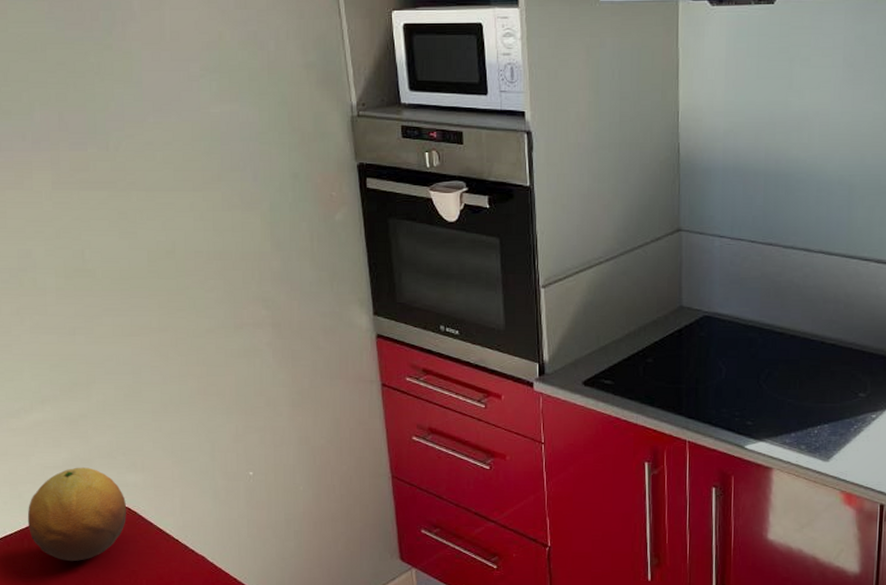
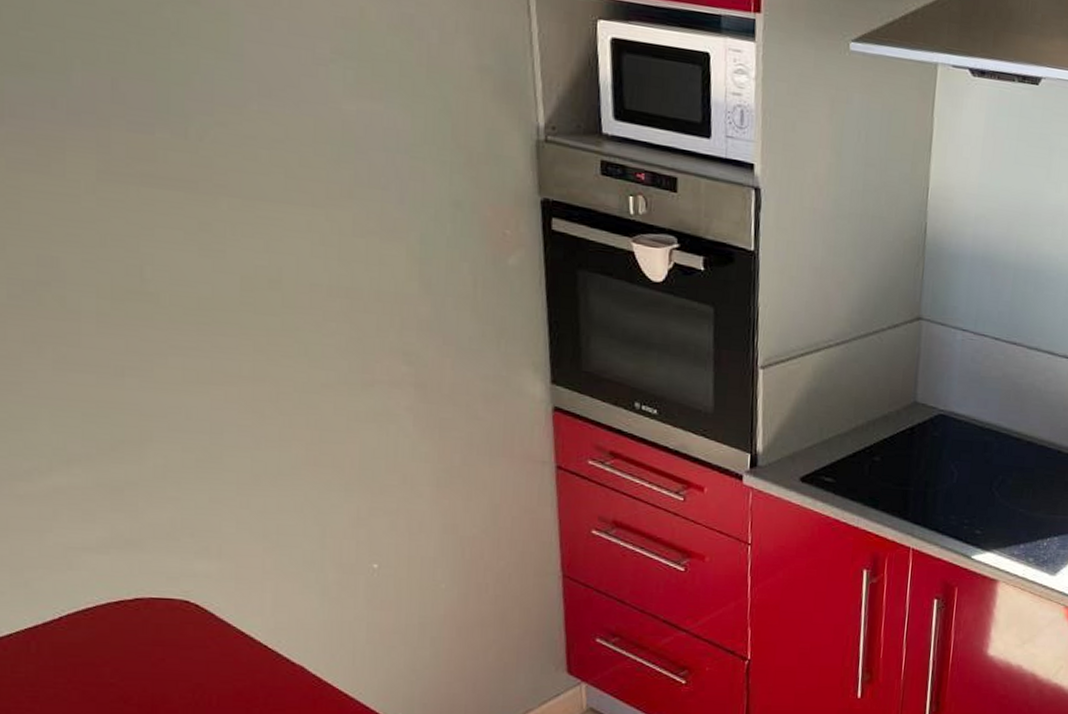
fruit: present [27,467,127,562] -> none [37,549,193,672]

